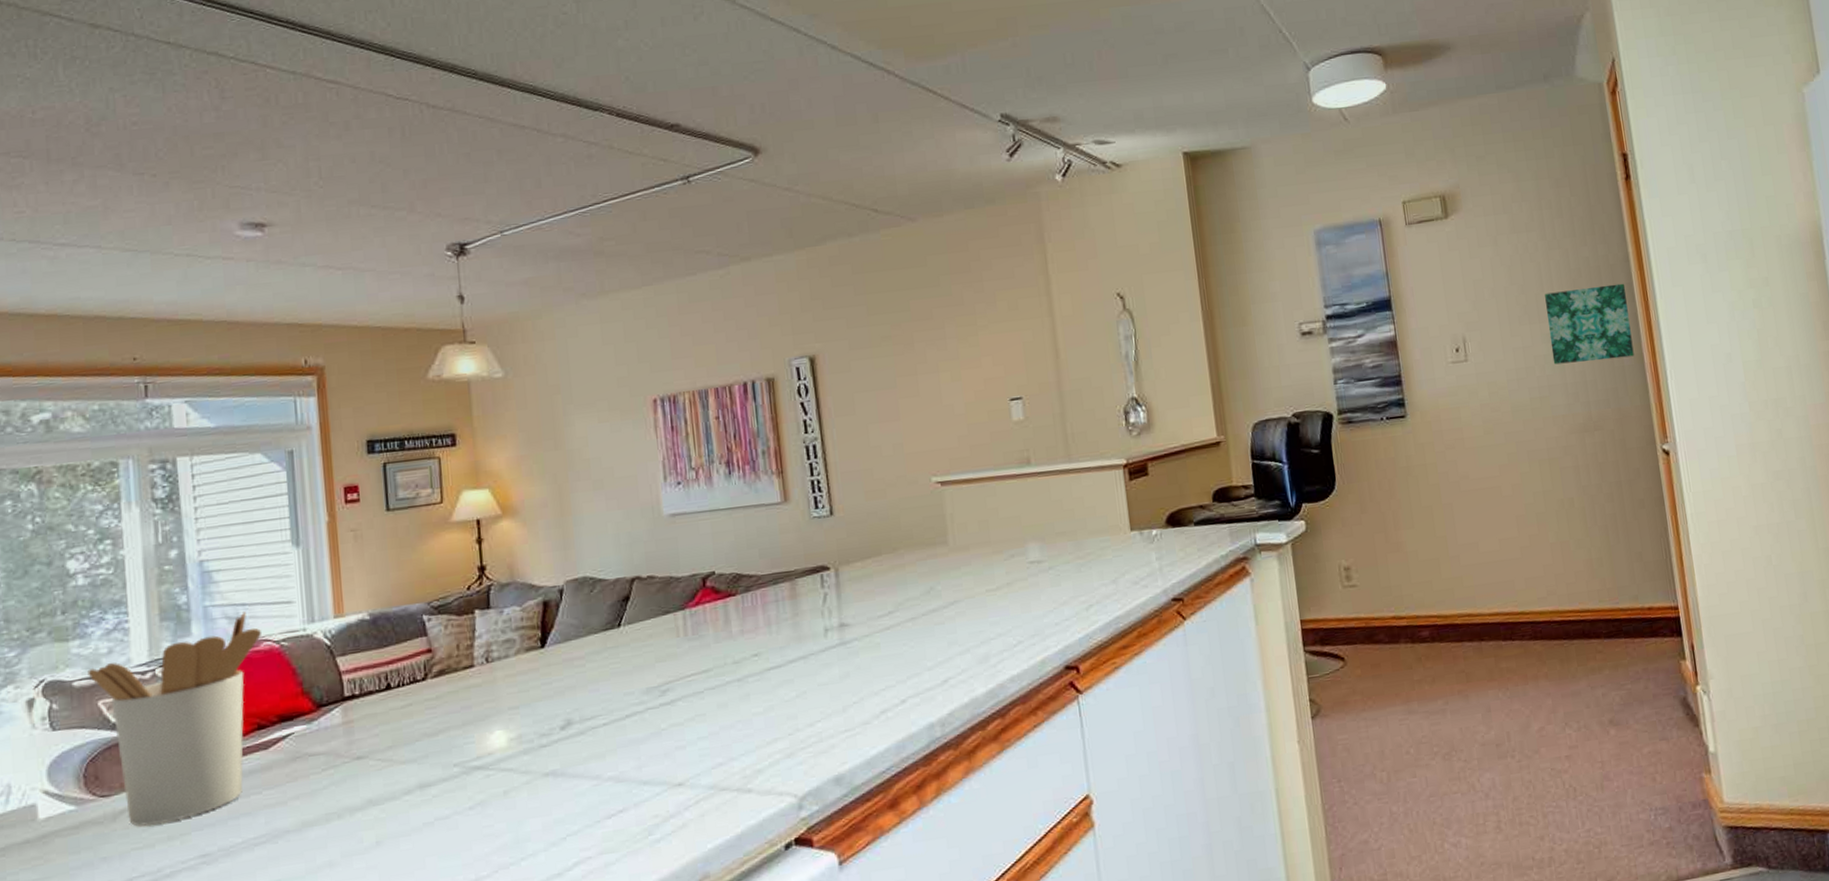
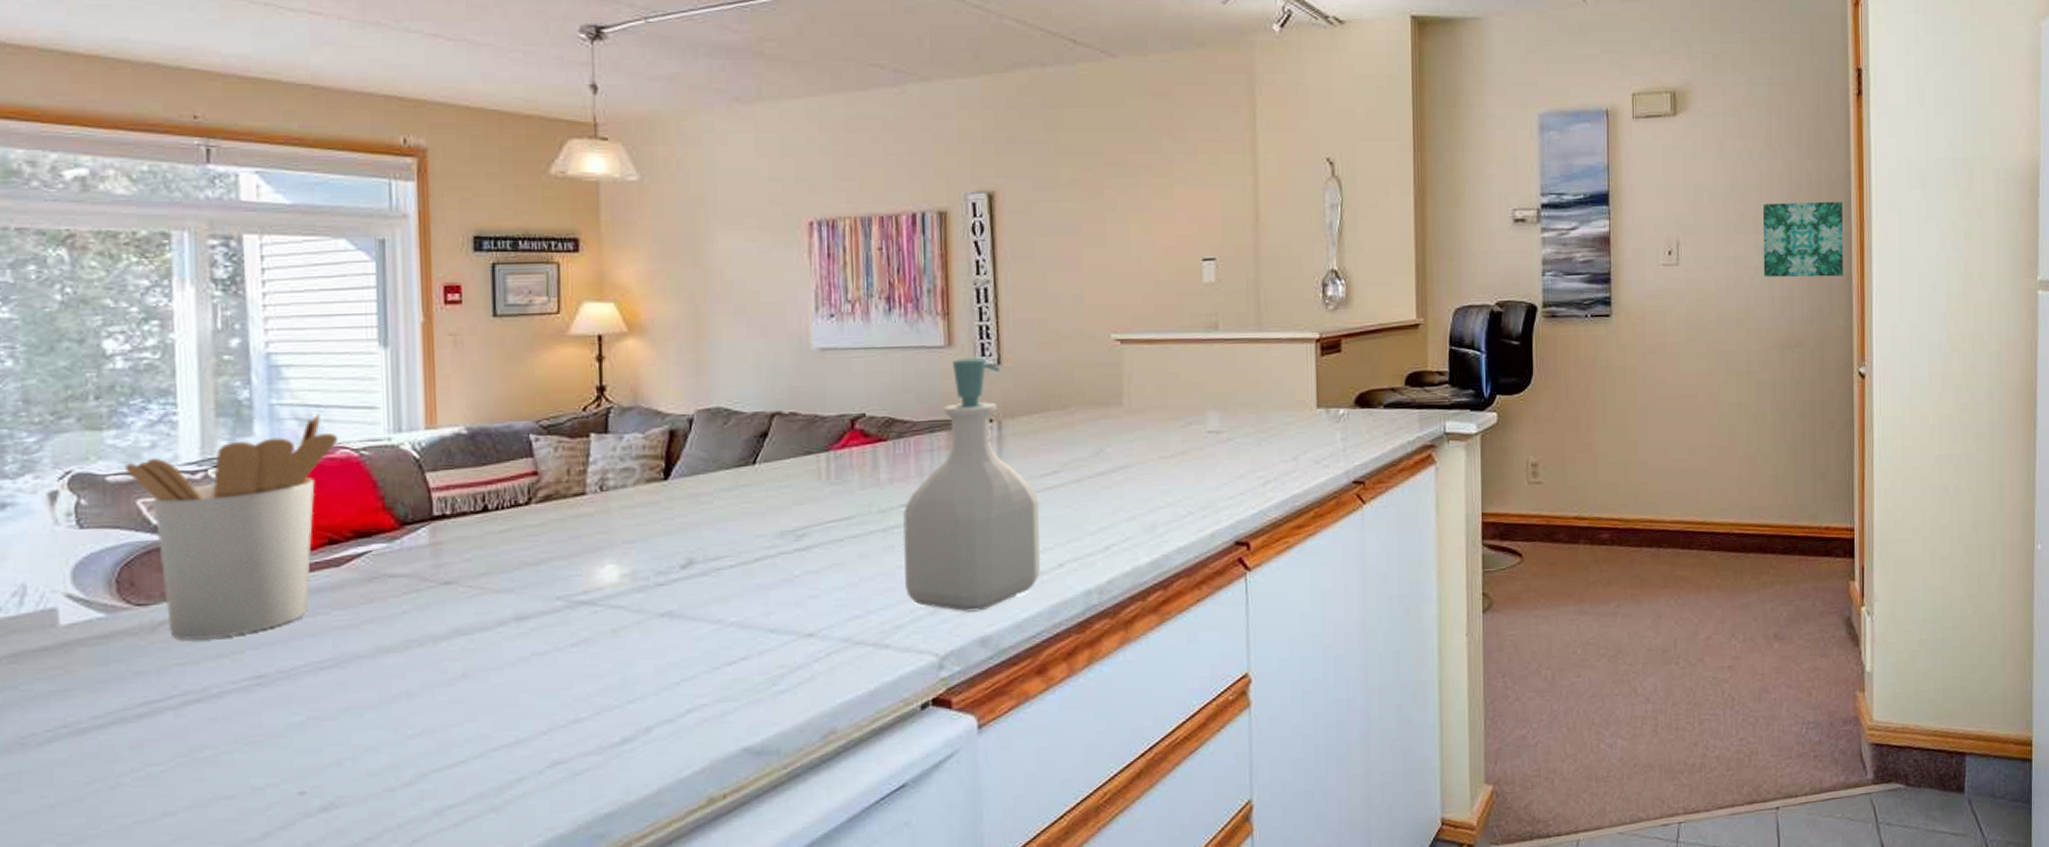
soap bottle: none [755,510,885,753] -> present [902,357,1040,612]

